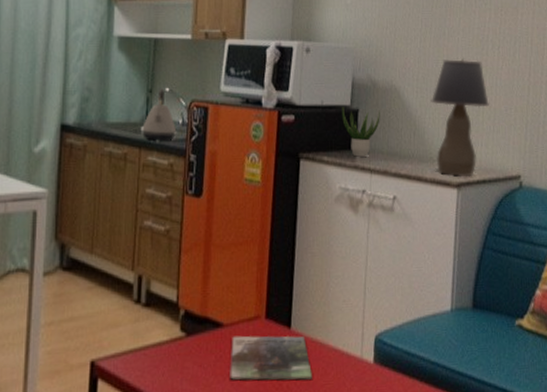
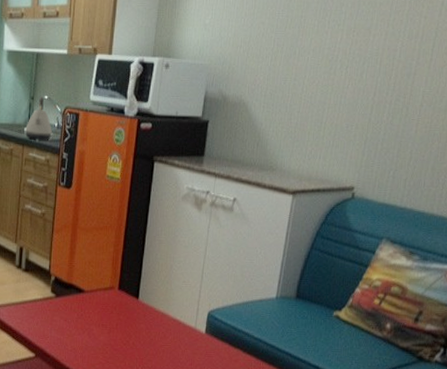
magazine: present [230,335,312,381] -> none [88,300,154,340]
potted plant: present [342,107,380,157] -> none [193,118,228,162]
table lamp: present [431,57,489,177] -> none [272,76,331,185]

